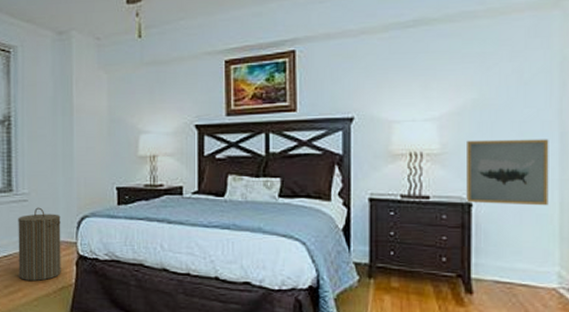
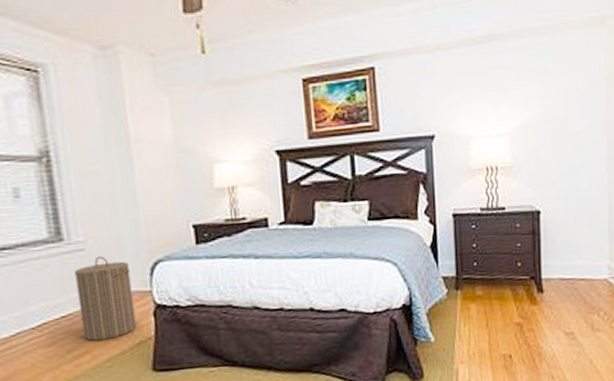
wall art: present [466,139,549,206] -> none [534,147,600,210]

